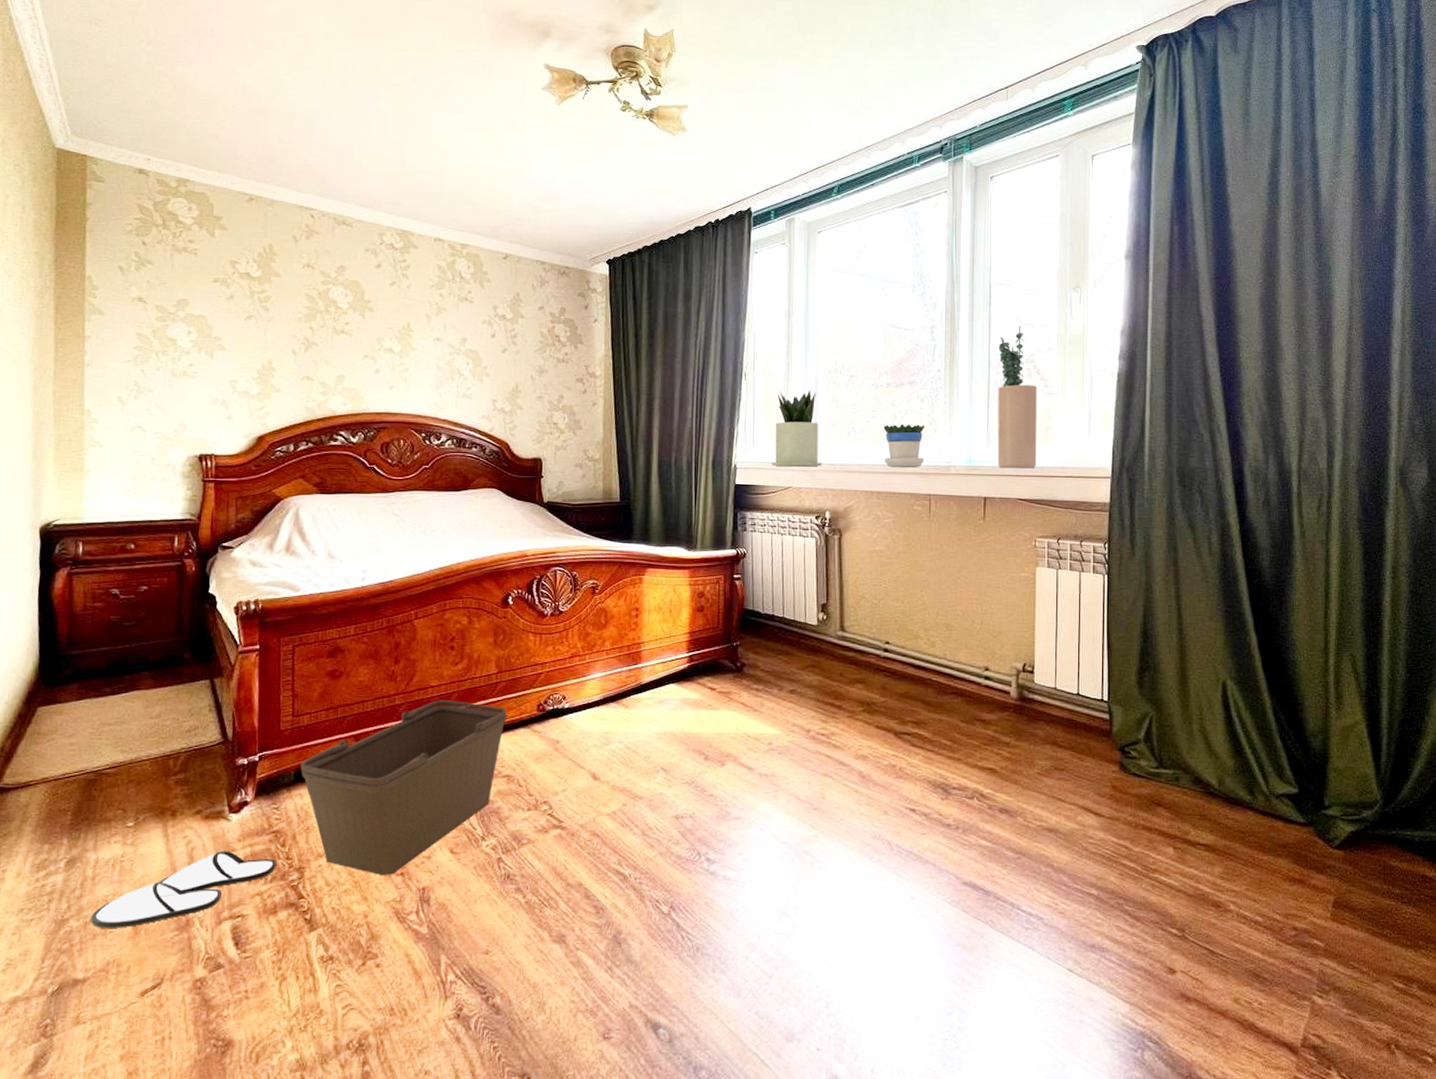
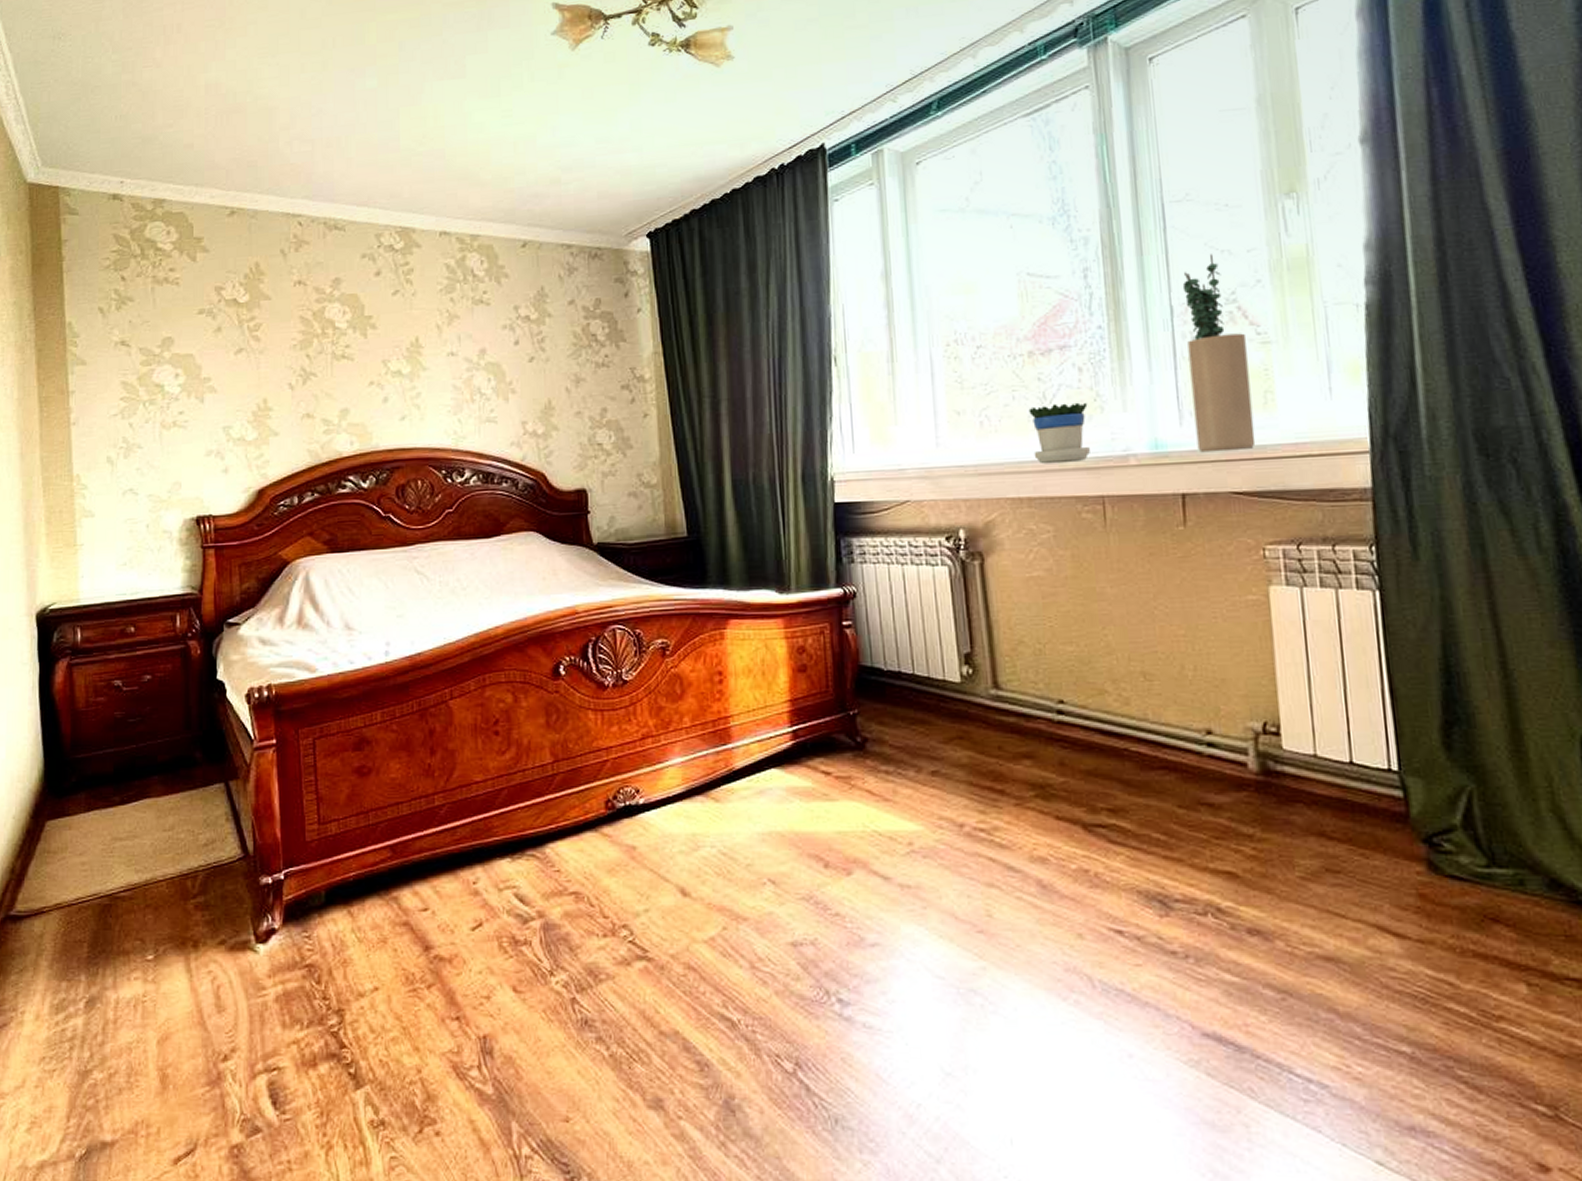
slippers: present [90,851,277,928] -> none [114,989,312,1082]
bicycle basket: present [301,700,508,875] -> none [332,799,570,1019]
planter: present [772,390,823,468] -> none [879,370,949,476]

